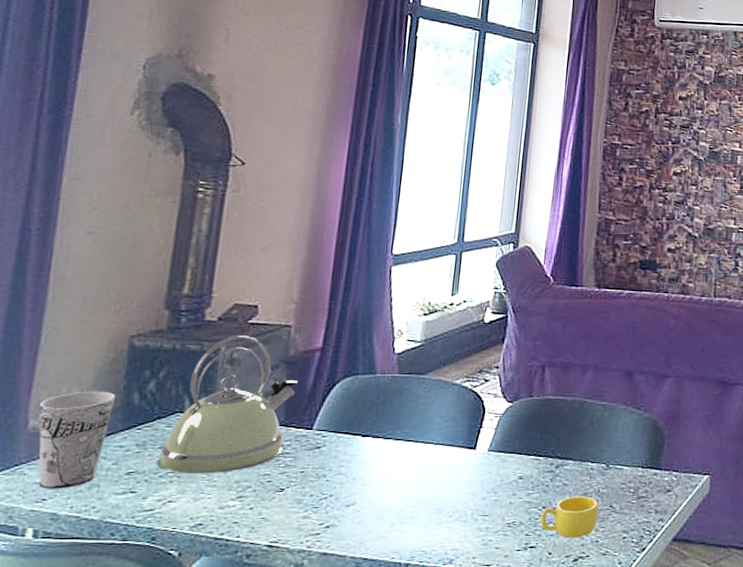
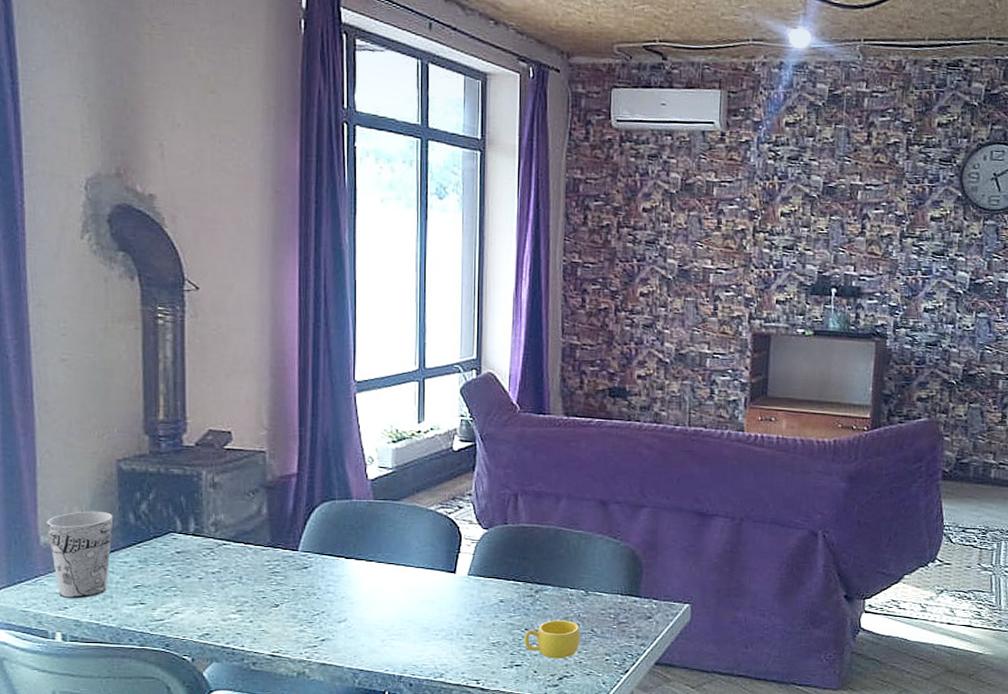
kettle: present [157,334,298,474] -> none [160,460,278,589]

